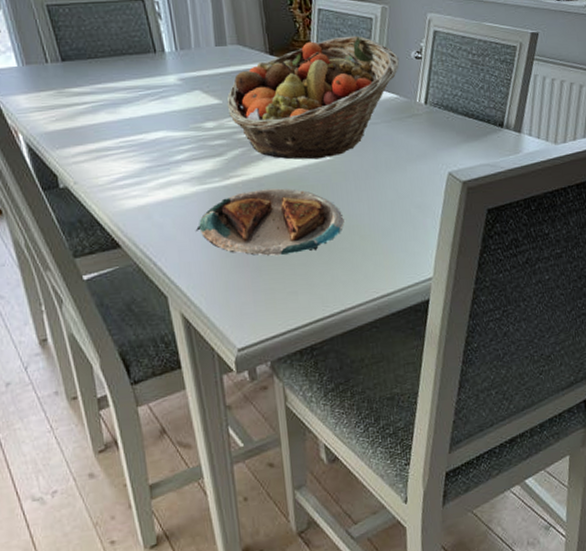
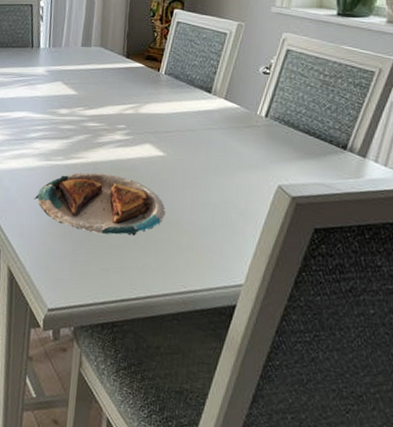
fruit basket: present [227,35,400,160] -> none [81,47,247,154]

